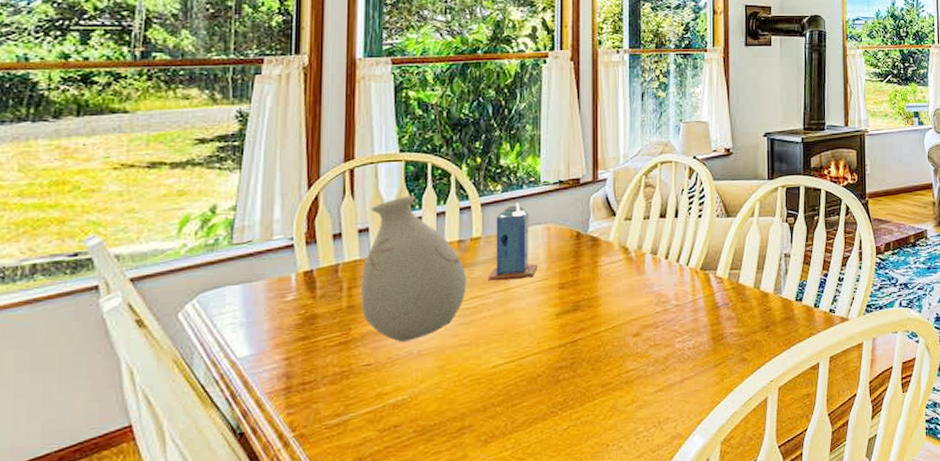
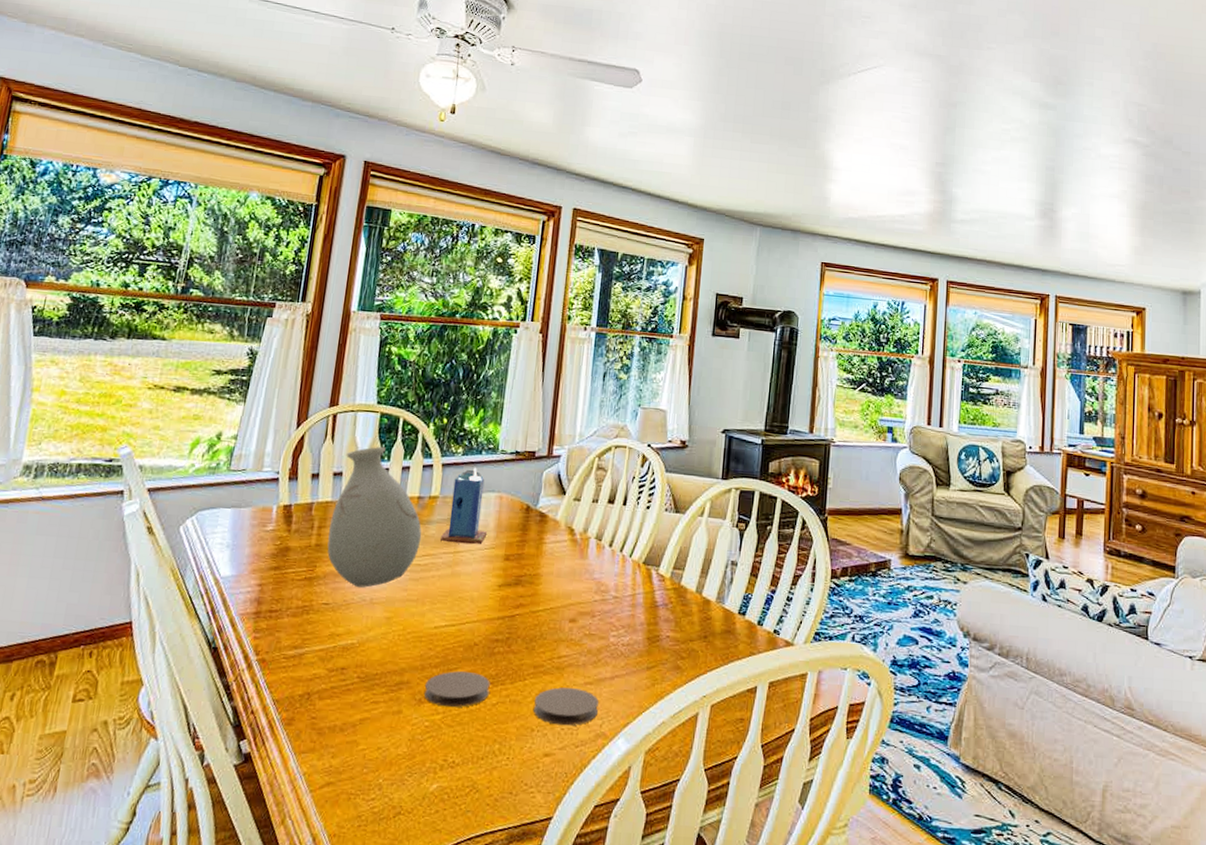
coaster: none [489,402,559,442] -> present [423,671,490,708]
coaster: none [606,397,671,436] -> present [533,687,599,726]

